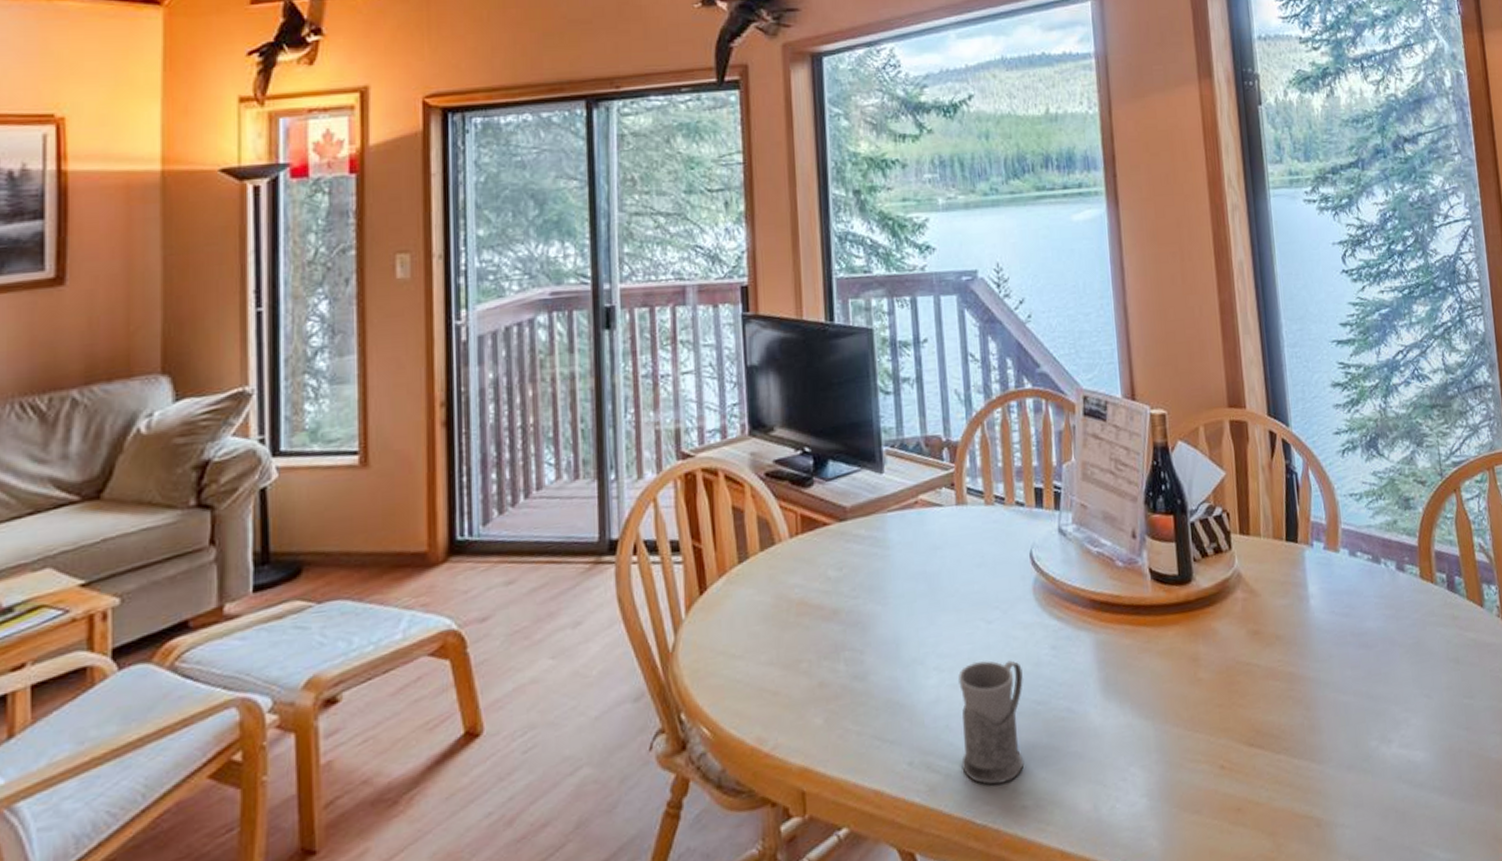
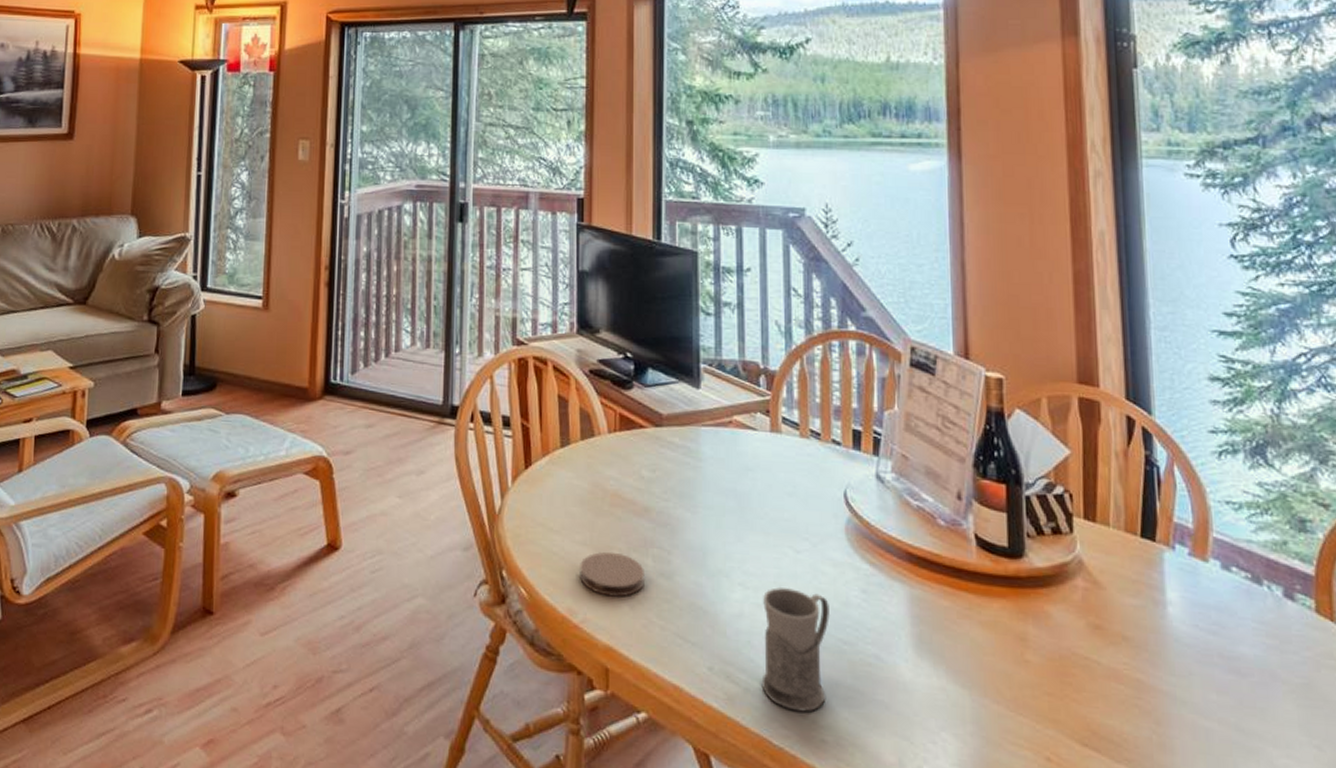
coaster: none [767,665,838,714] -> present [580,551,644,598]

